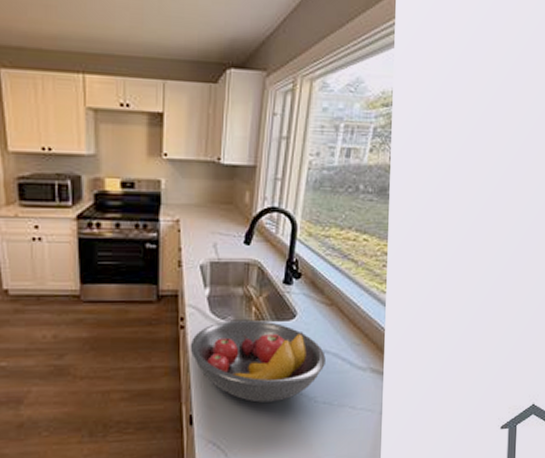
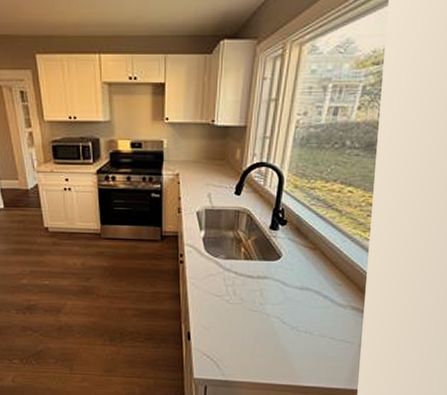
fruit bowl: present [190,319,326,403] -> none [188,258,308,328]

